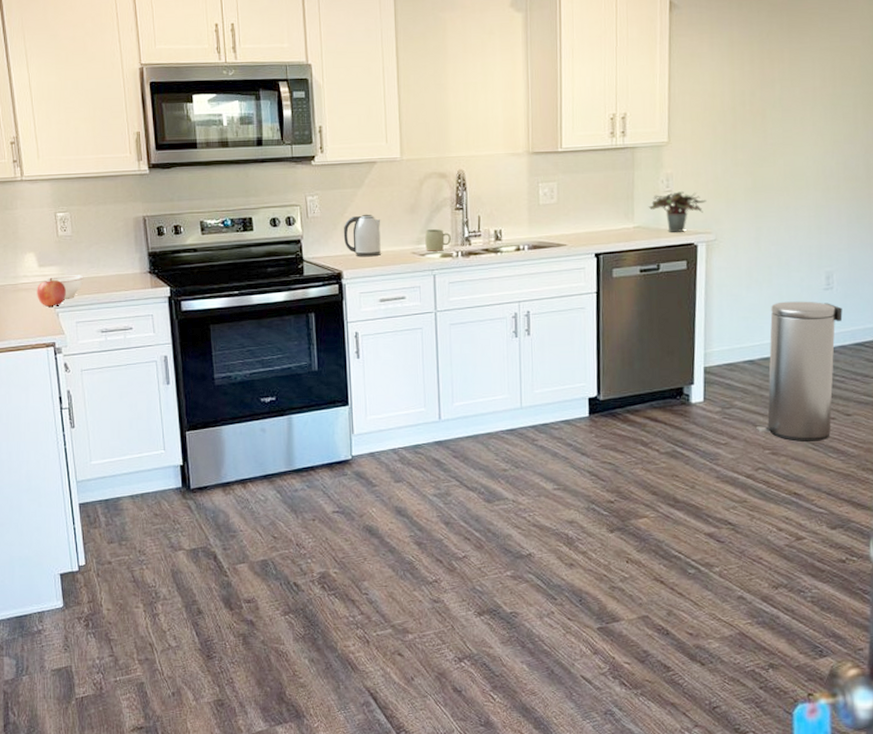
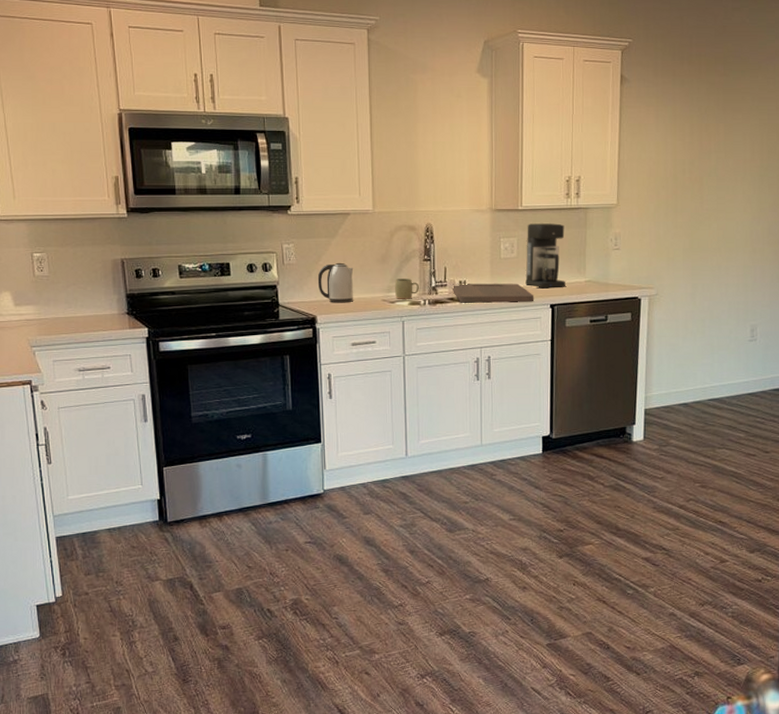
fruit: present [37,277,67,307] -> none [12,316,44,345]
bowl: present [46,275,84,300] -> none [22,315,61,339]
cutting board: none [486,231,576,254] -> present [451,283,533,303]
coffee maker: none [567,165,612,236] -> present [525,223,565,289]
potted plant: present [648,191,707,232] -> none [598,250,650,287]
pedal bin: present [755,301,843,442] -> none [688,351,764,476]

